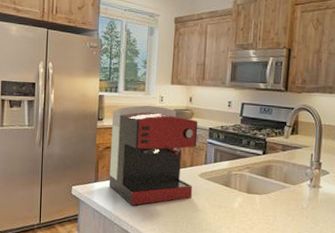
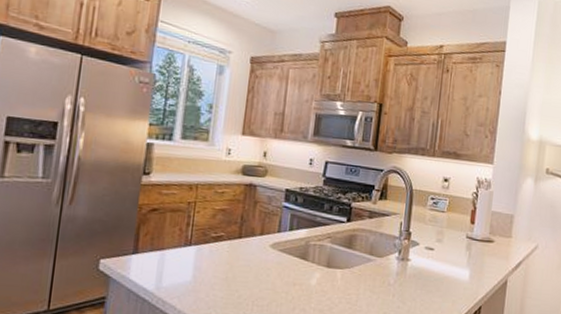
coffee maker: present [108,105,198,205] -> none [152,158,273,284]

